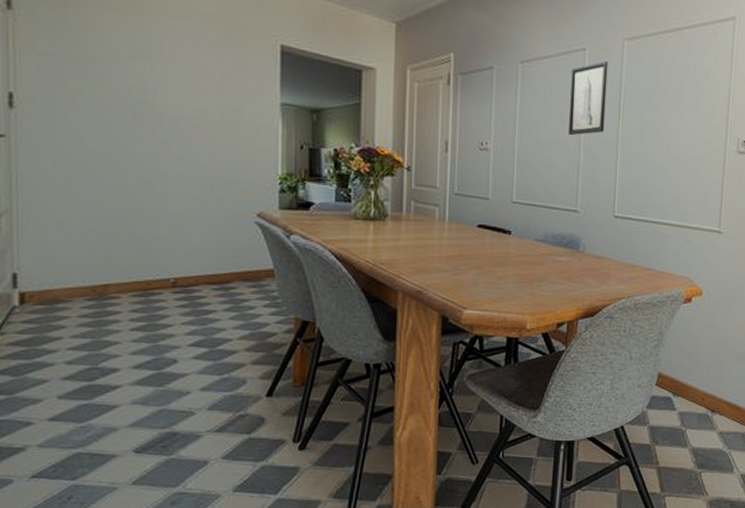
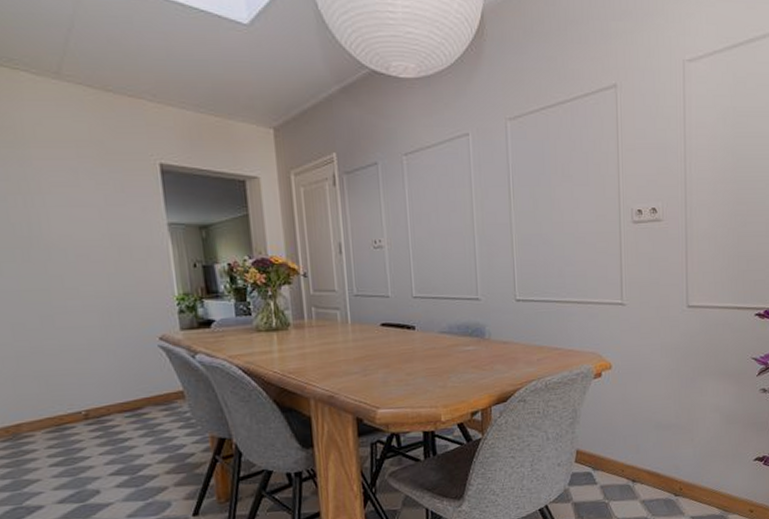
wall art: present [569,61,608,136] -> none [457,144,497,224]

